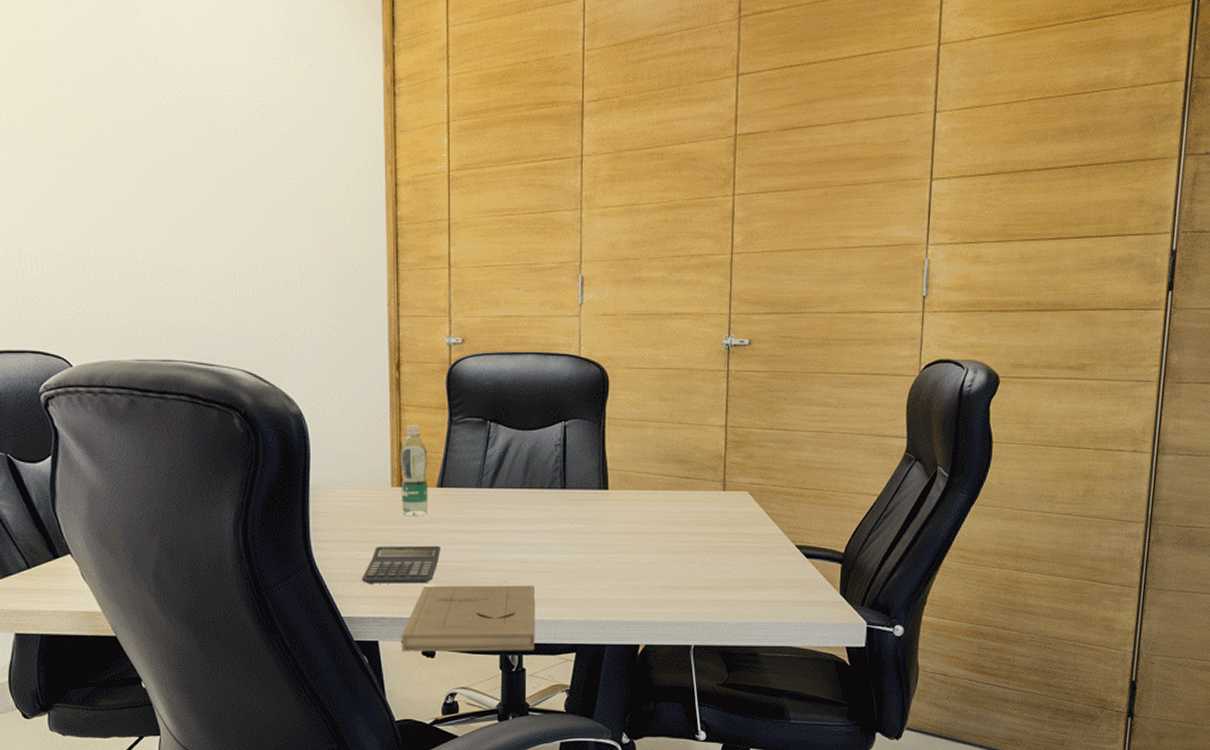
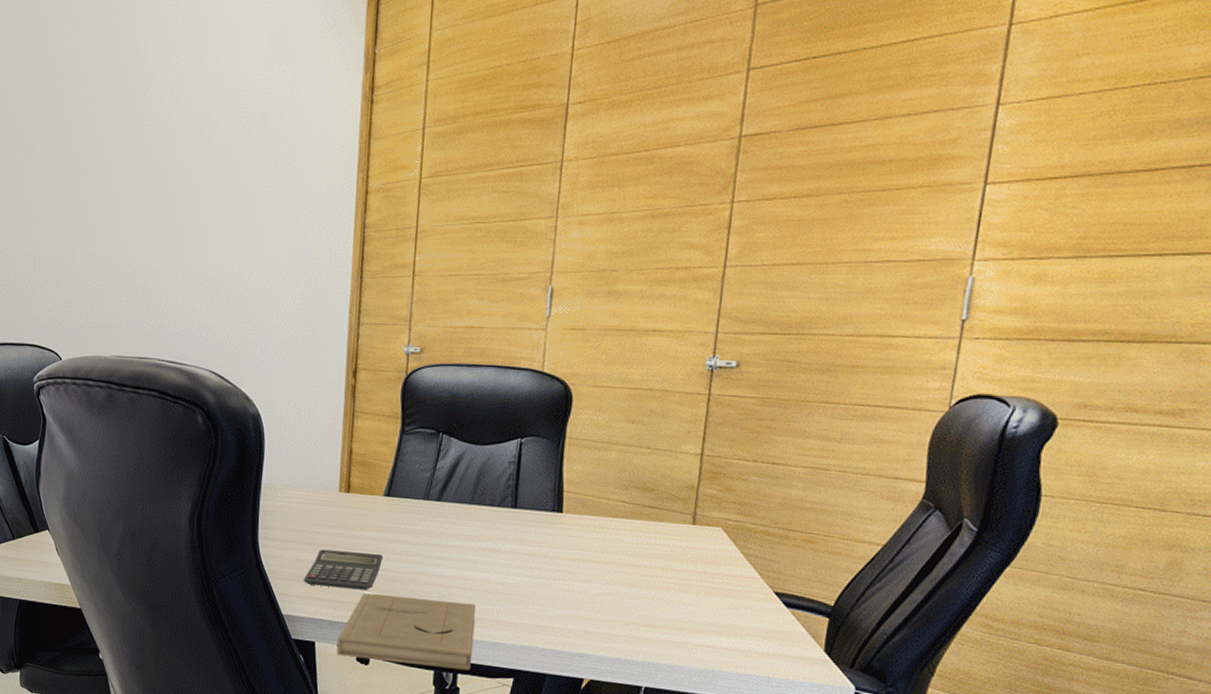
bottle: present [401,424,428,516] -> none [347,431,377,524]

